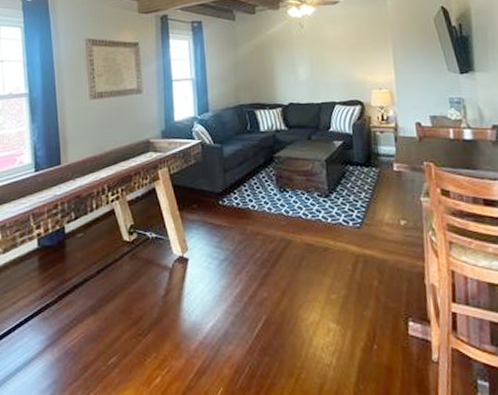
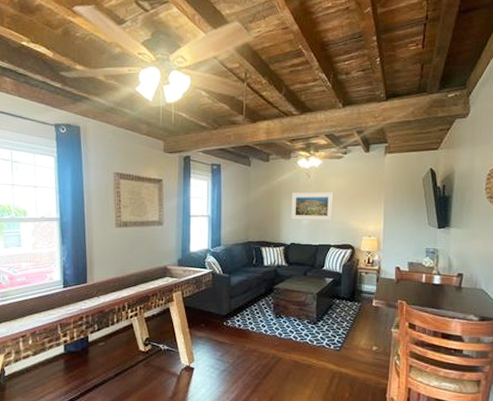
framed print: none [284,42,335,76] -> present [291,192,334,221]

